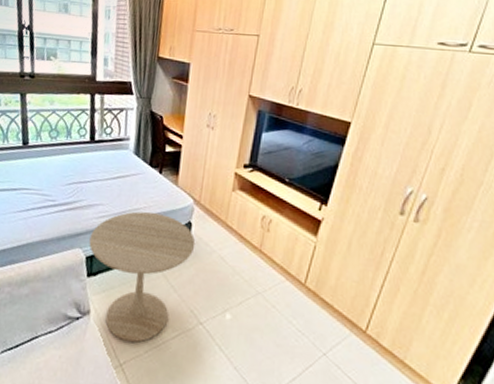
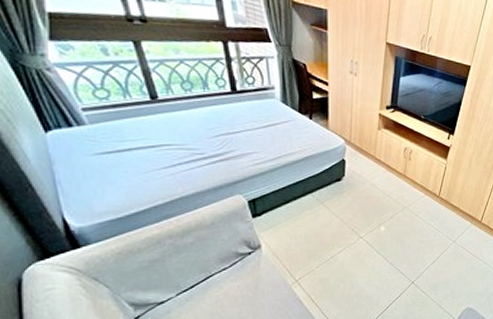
side table: present [89,211,196,343] -> none [249,155,350,262]

